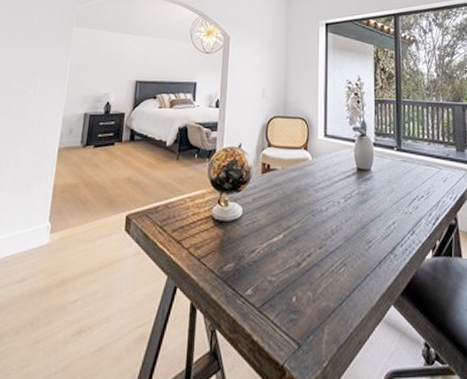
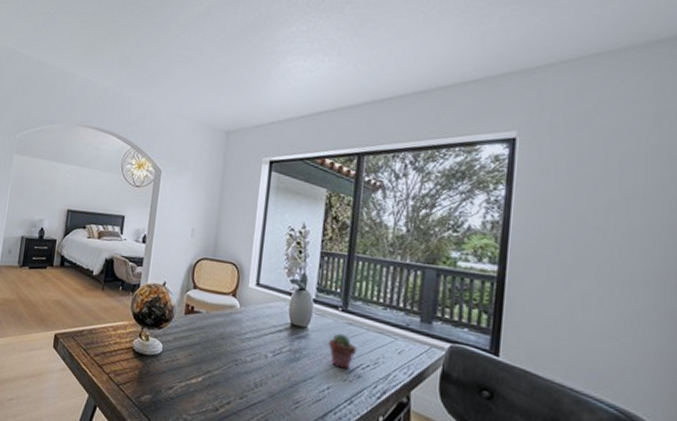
potted succulent: none [390,171,413,203] -> present [328,333,357,369]

